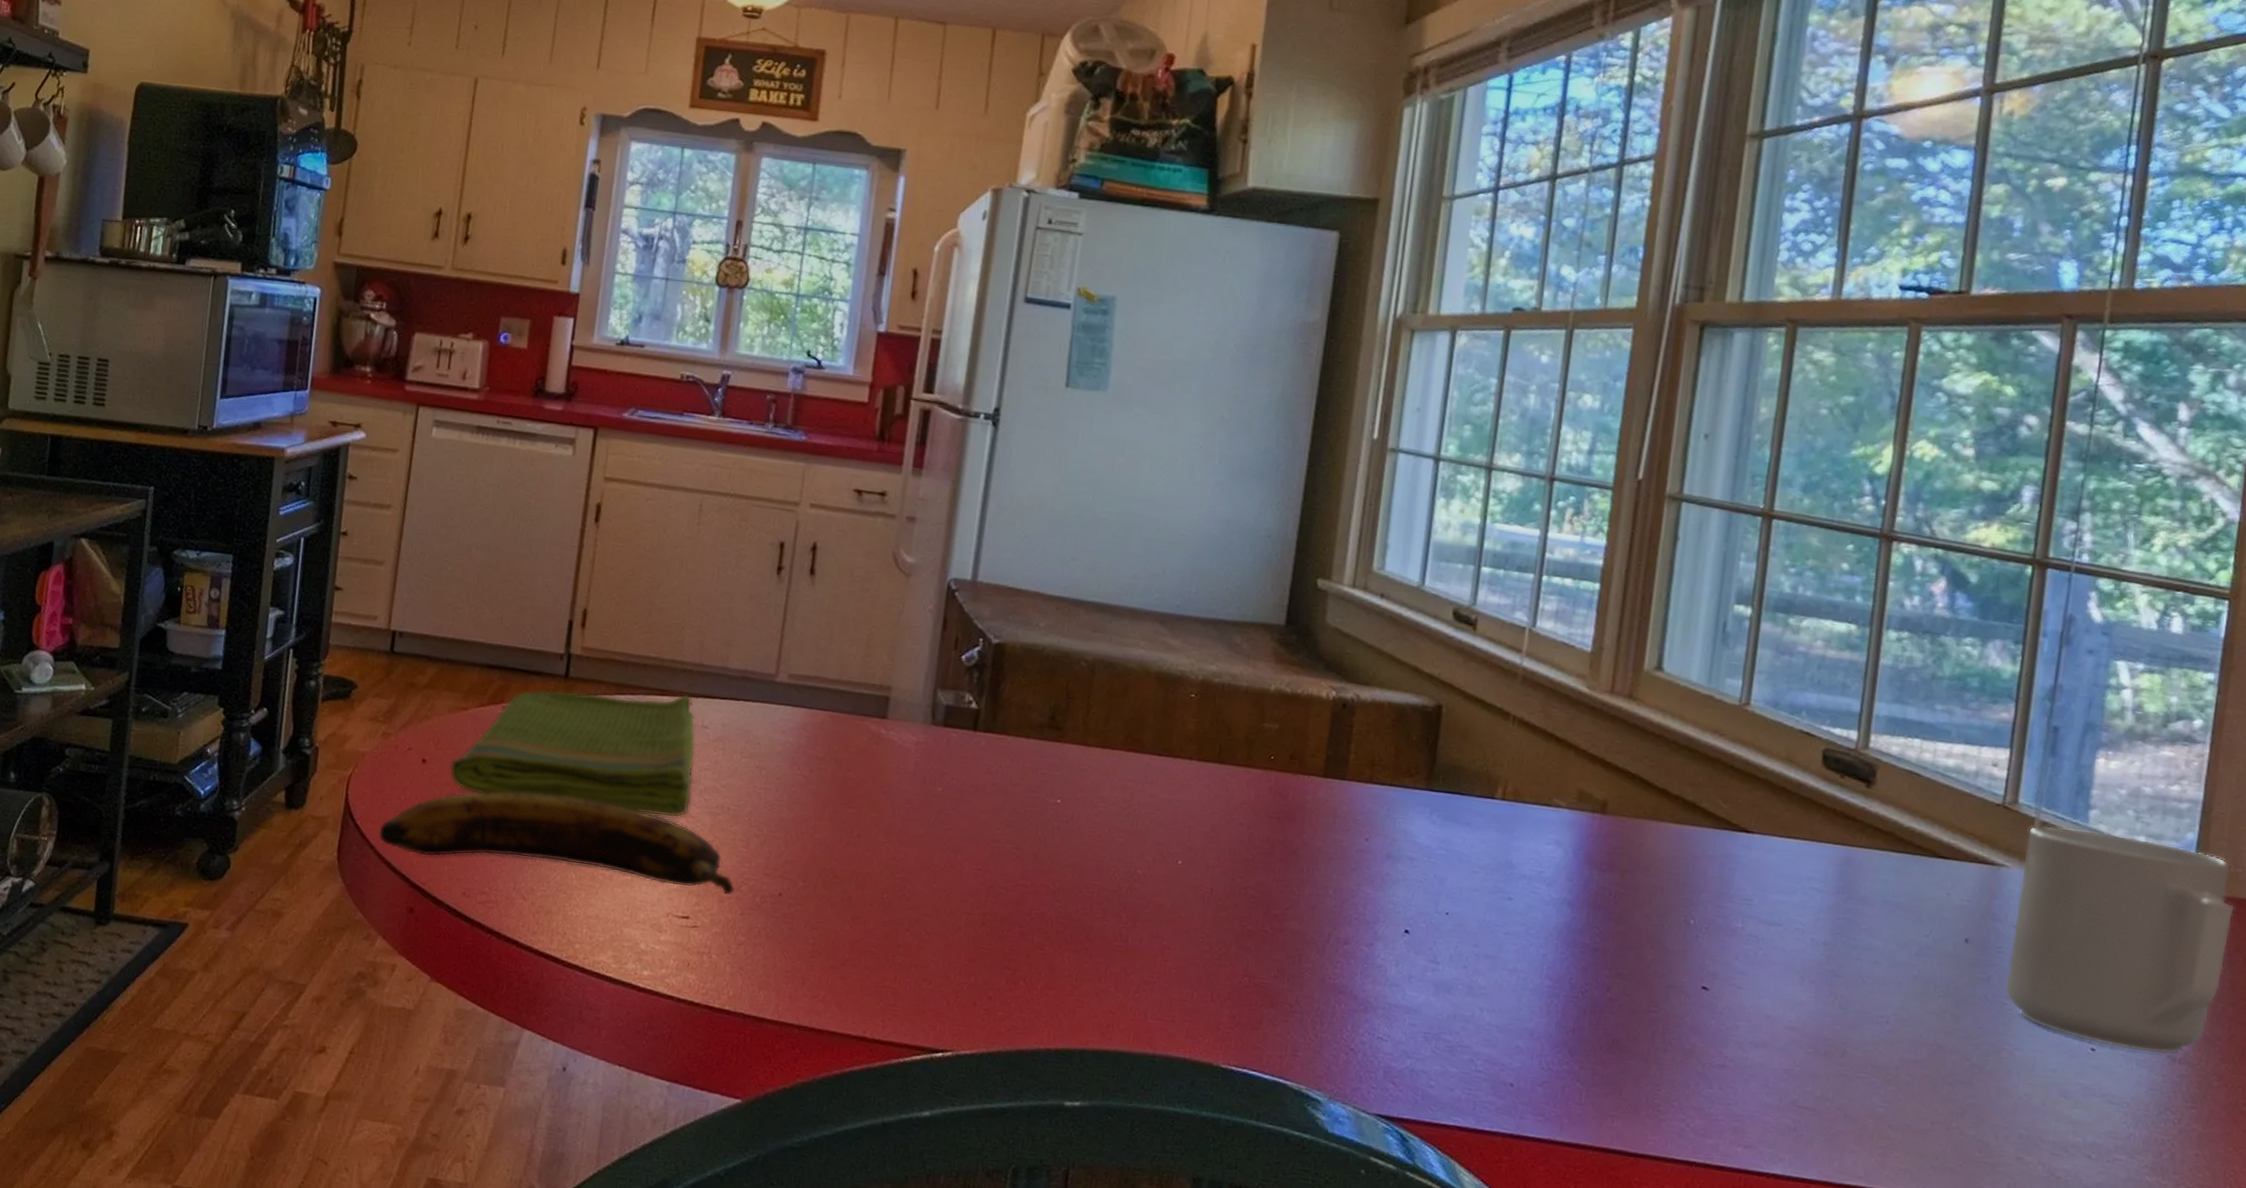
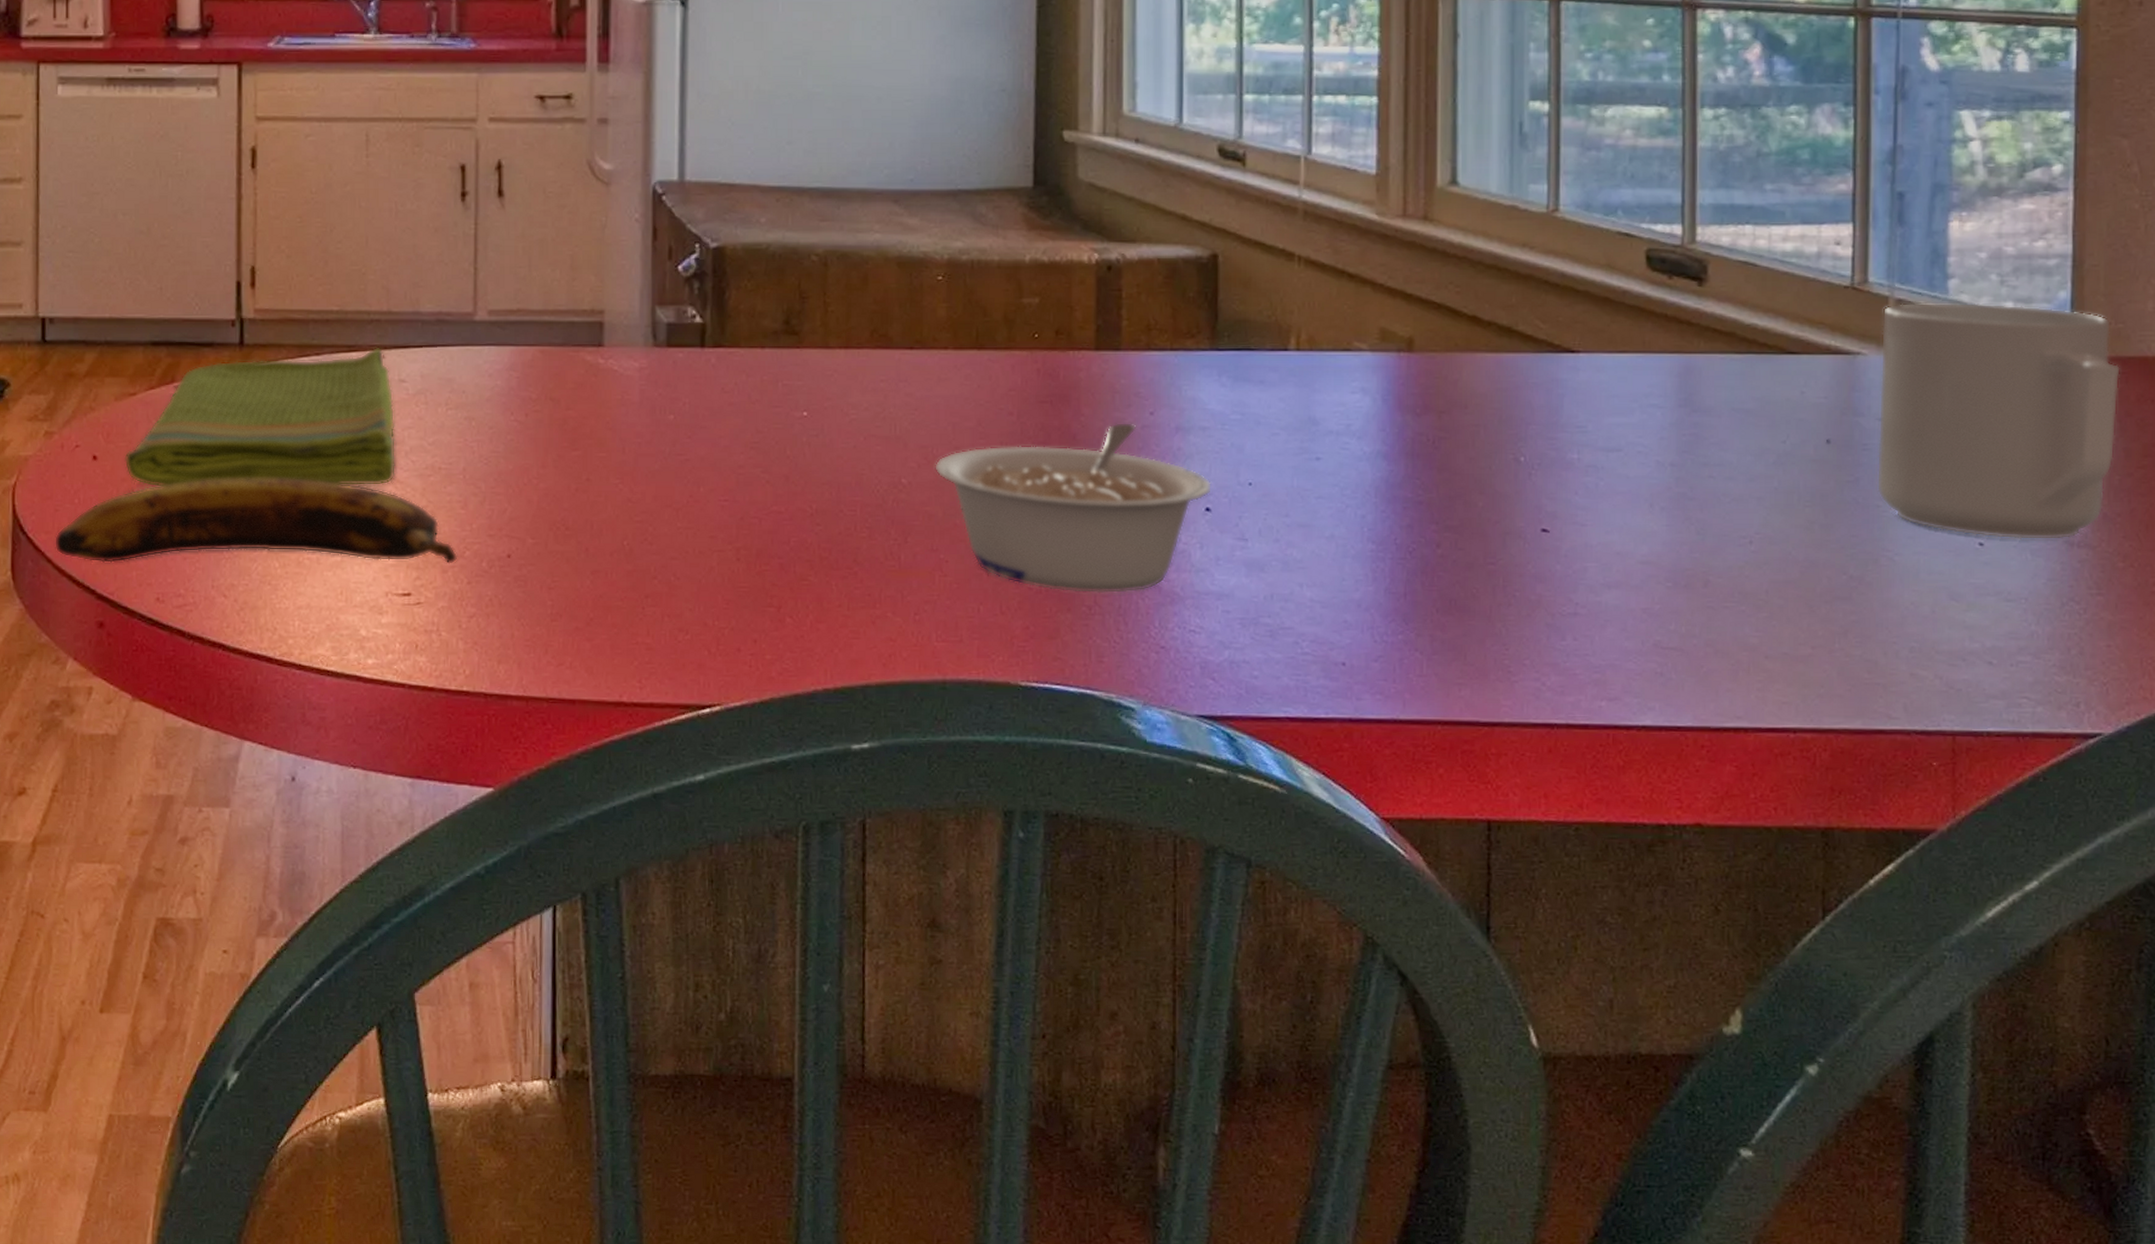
legume: none [1168,843,1413,997] -> present [935,422,1213,594]

